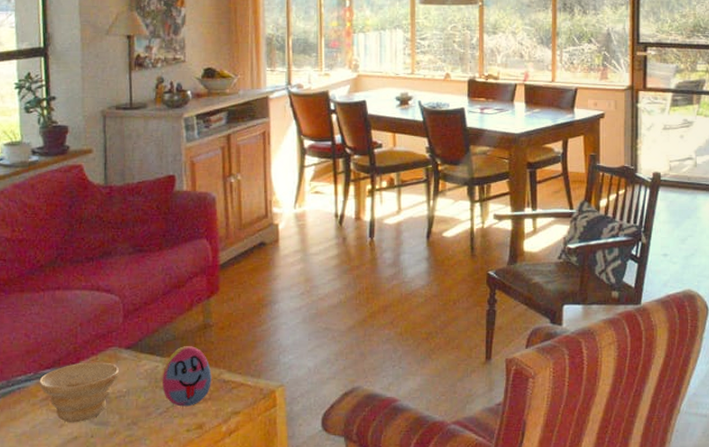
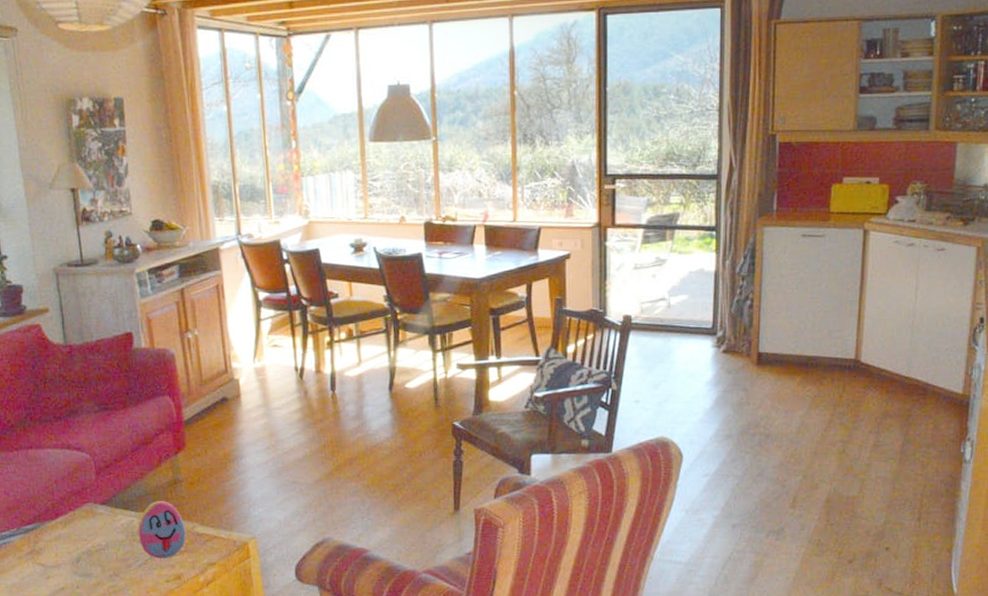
bowl: present [39,362,120,423] -> none [22,517,98,575]

